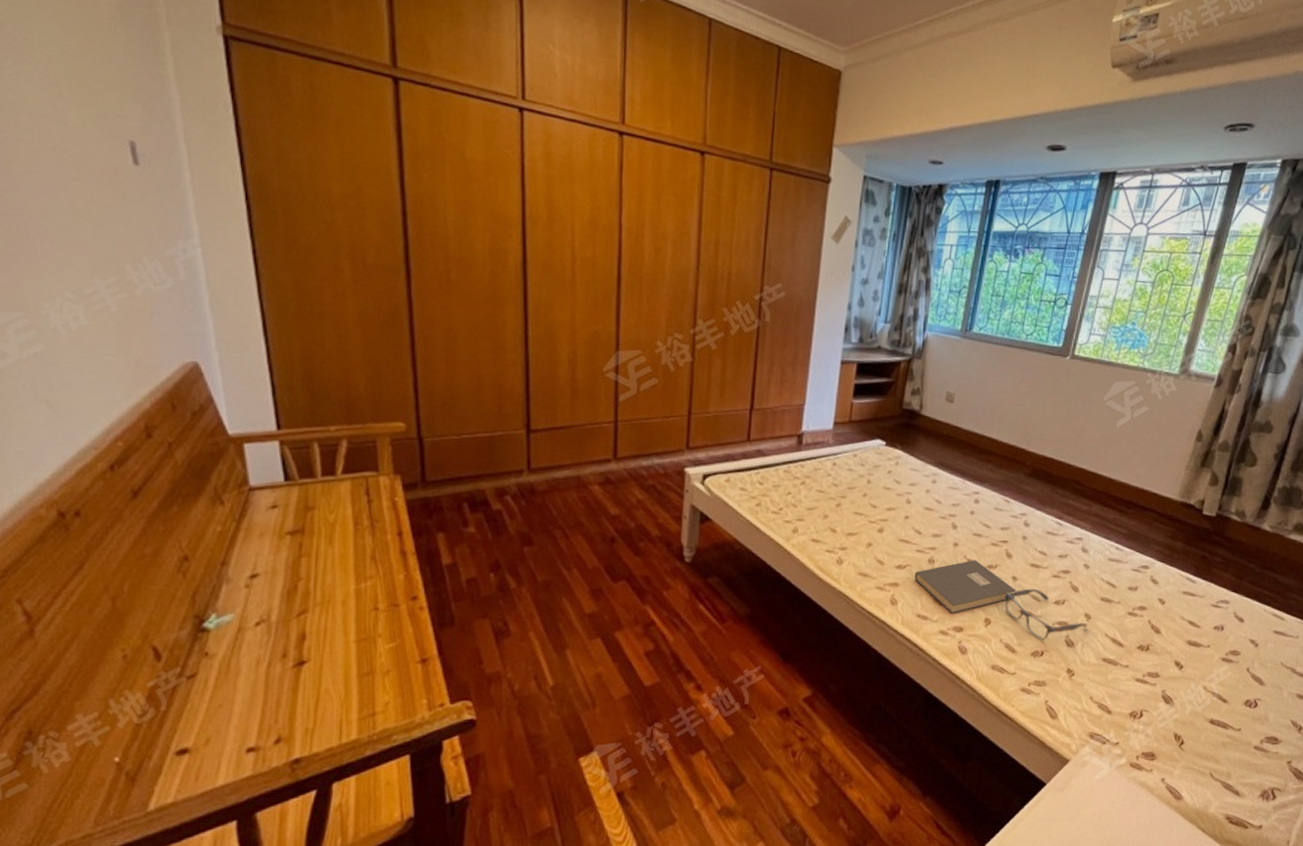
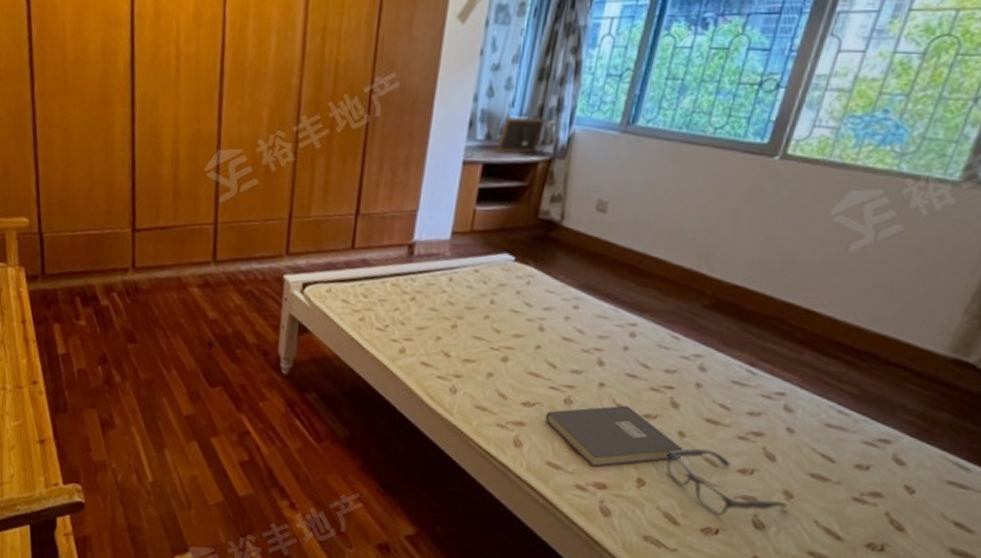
picture frame: none [868,324,905,354] -> present [496,117,545,153]

